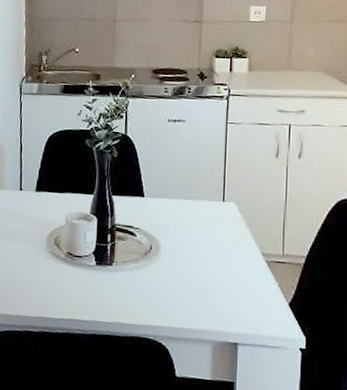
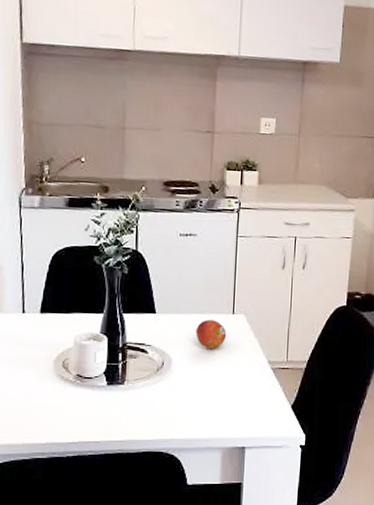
fruit: none [184,206,217,236] -> present [195,320,227,349]

